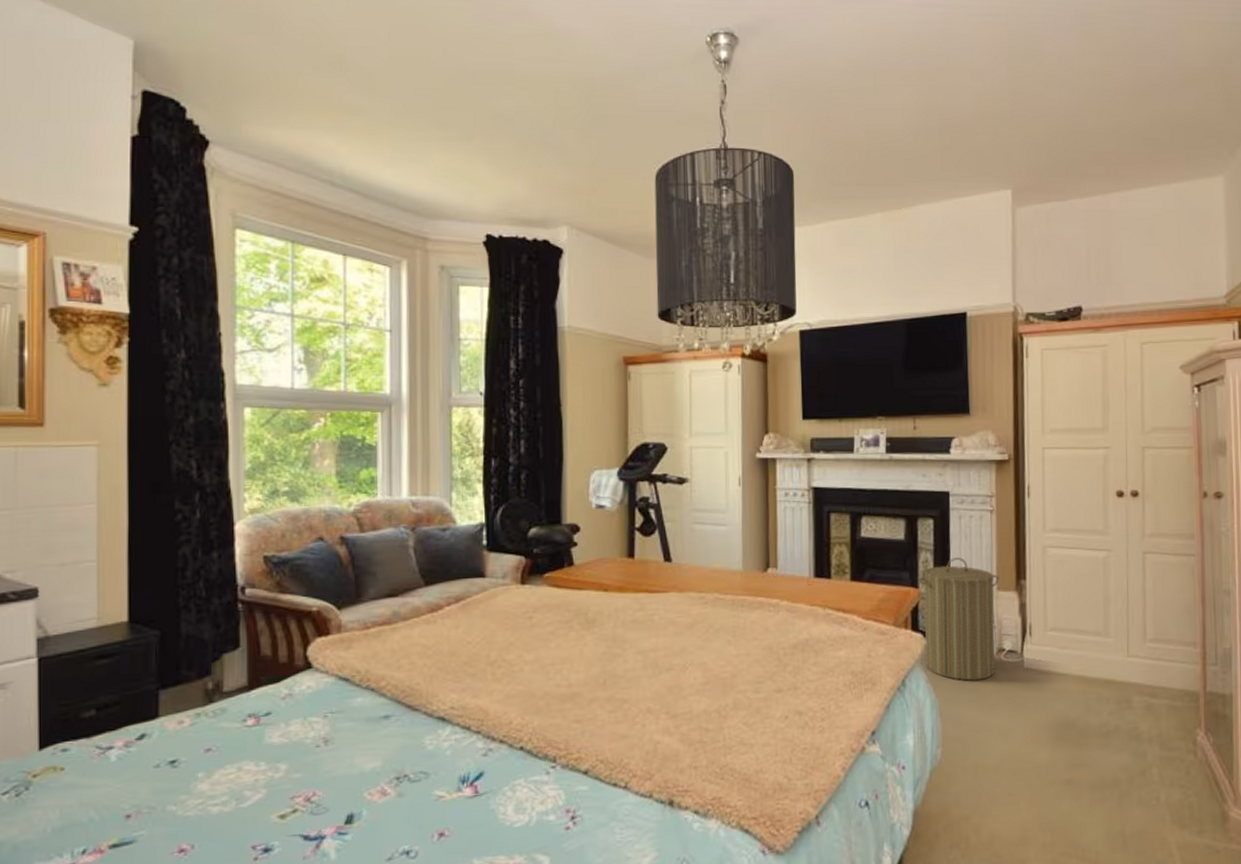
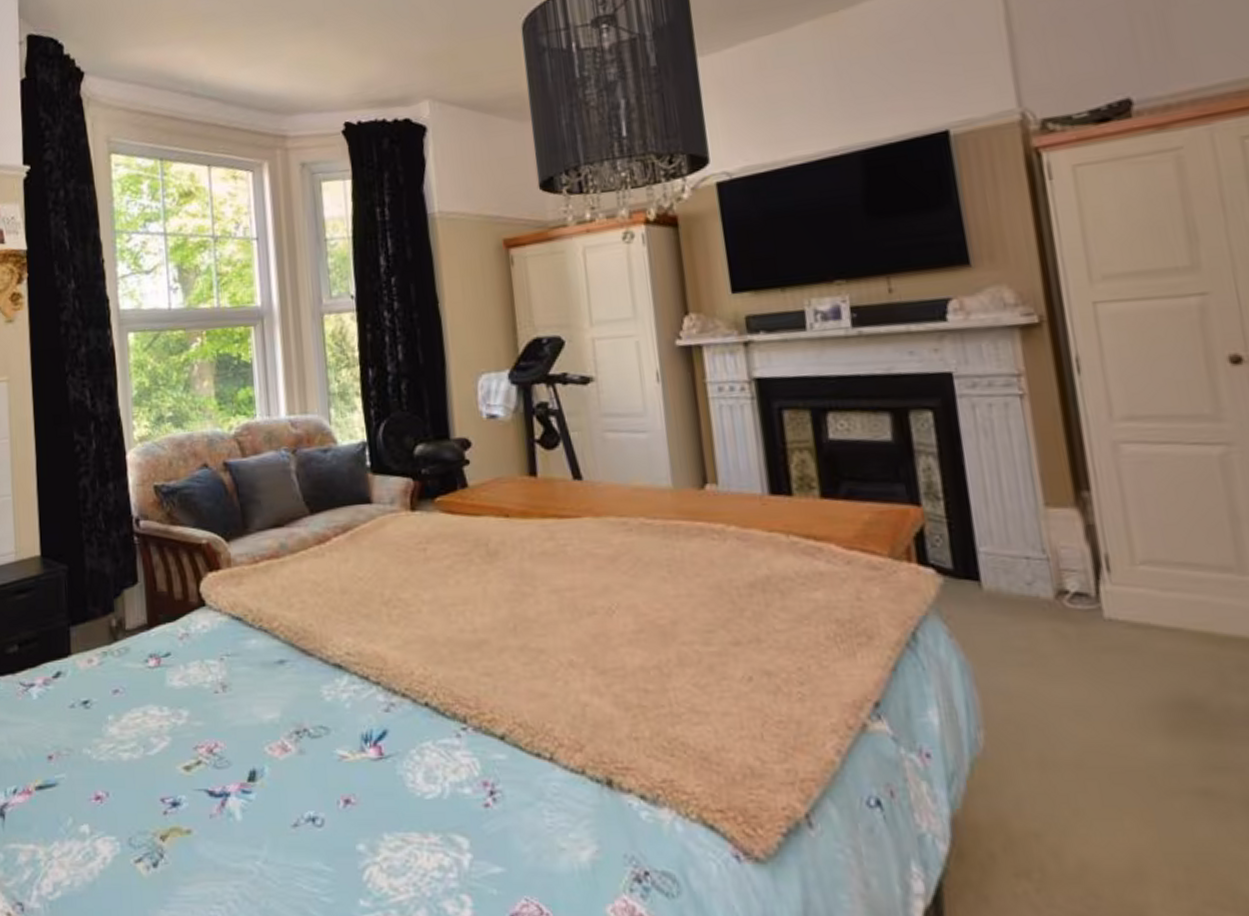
laundry hamper: present [918,557,1000,682] -> none [918,462,1057,637]

